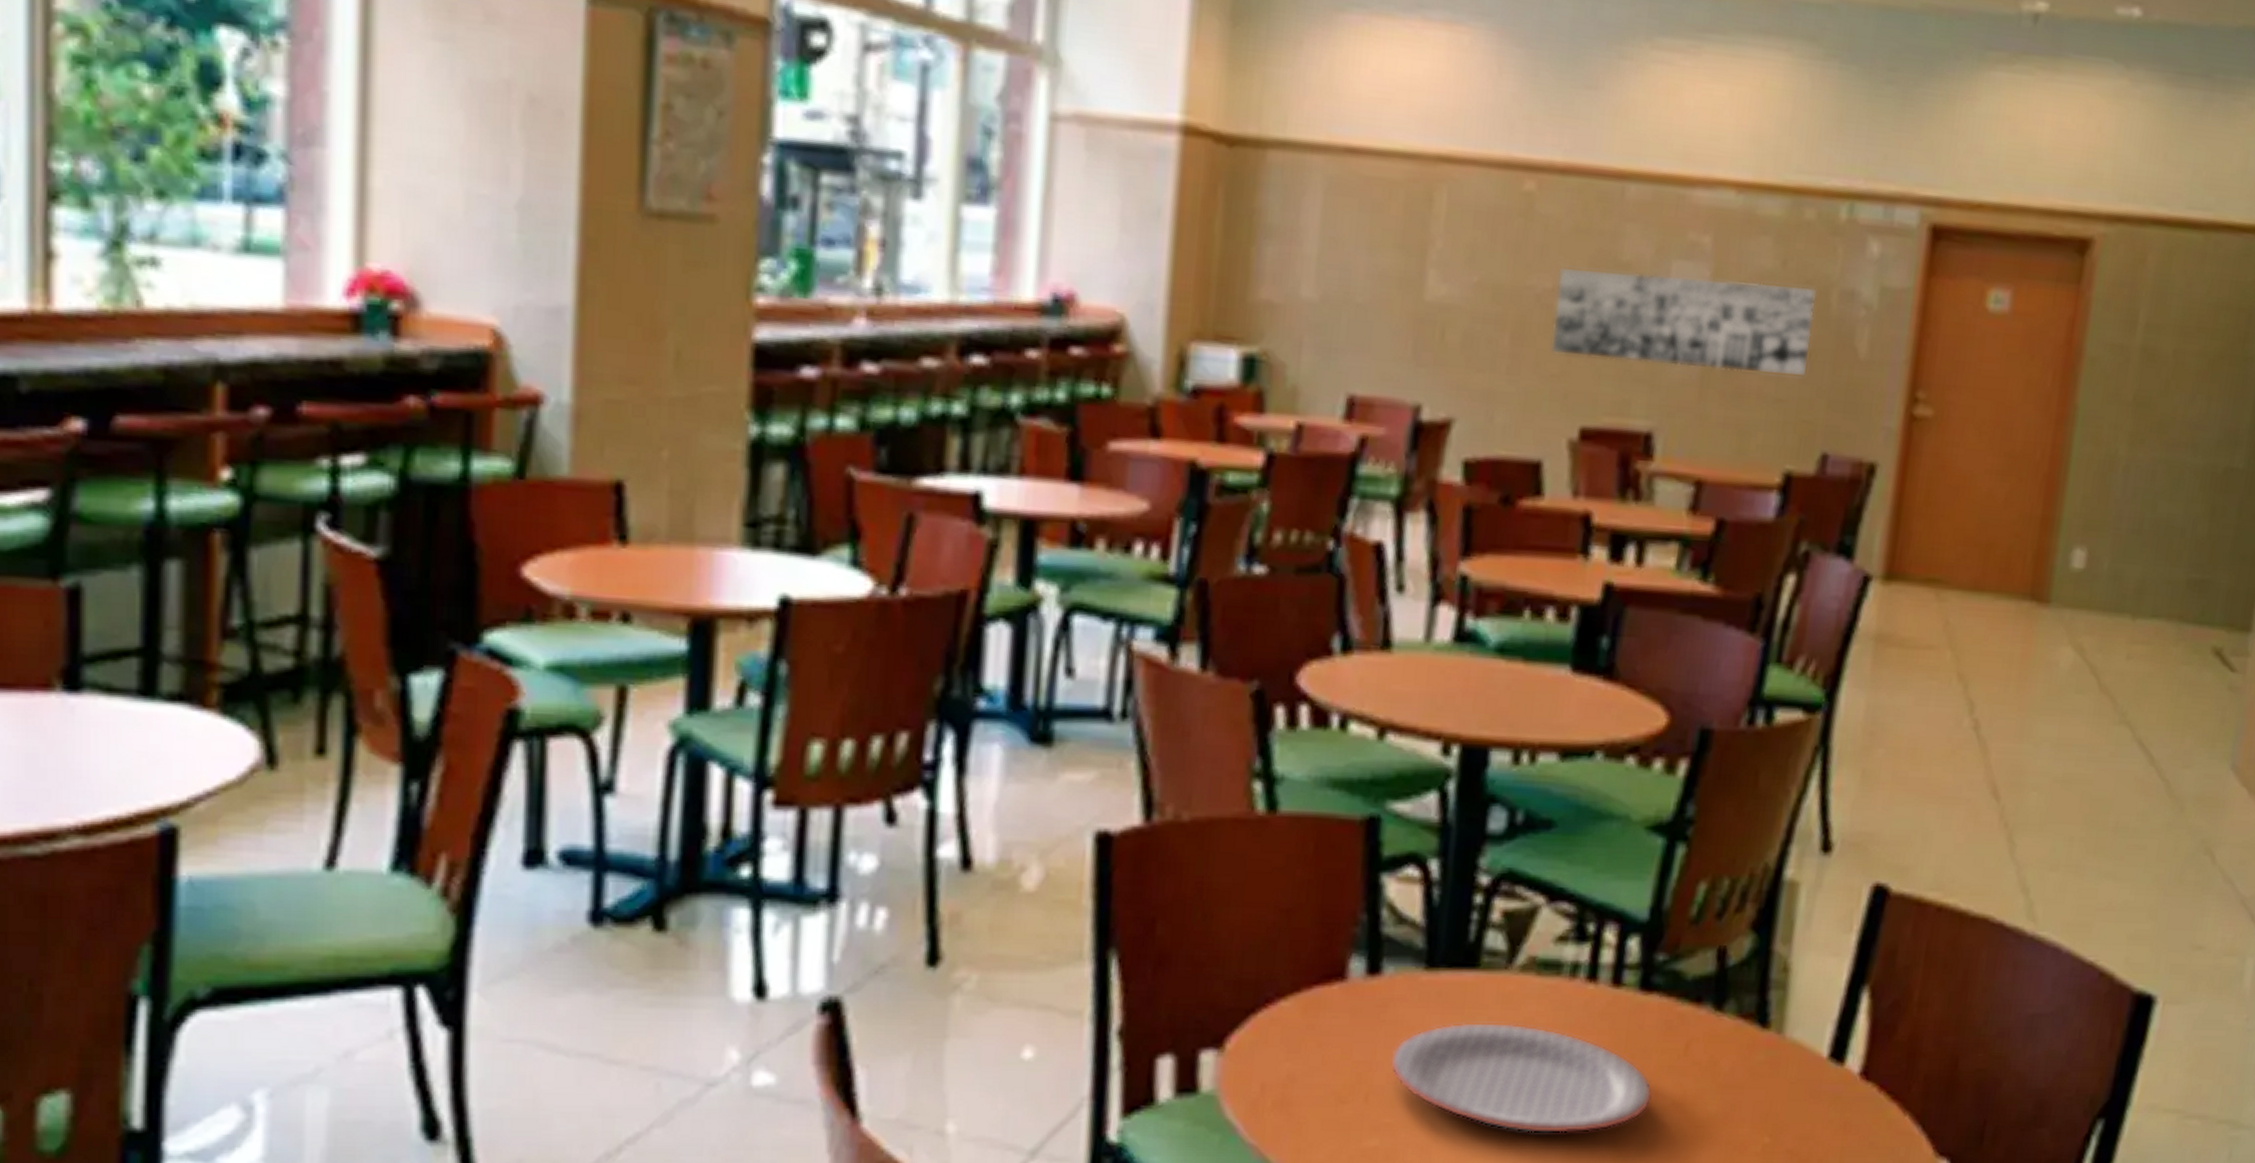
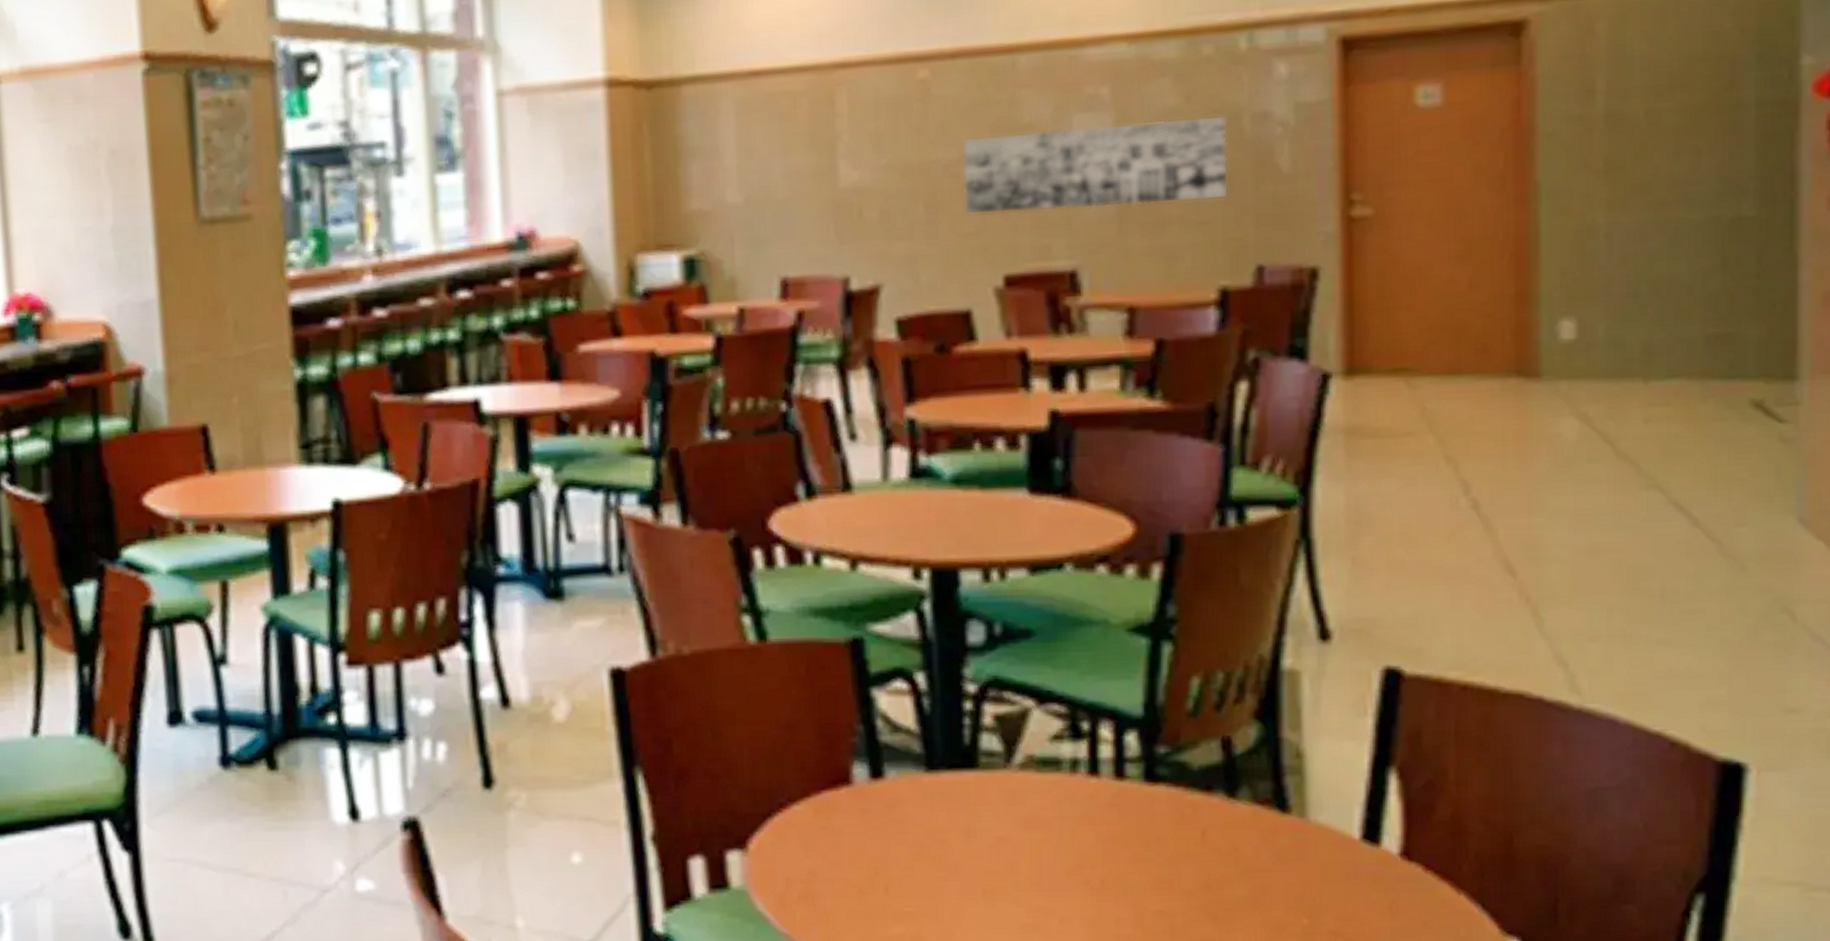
plate: present [1389,1021,1653,1134] -> none [903,816,1174,919]

